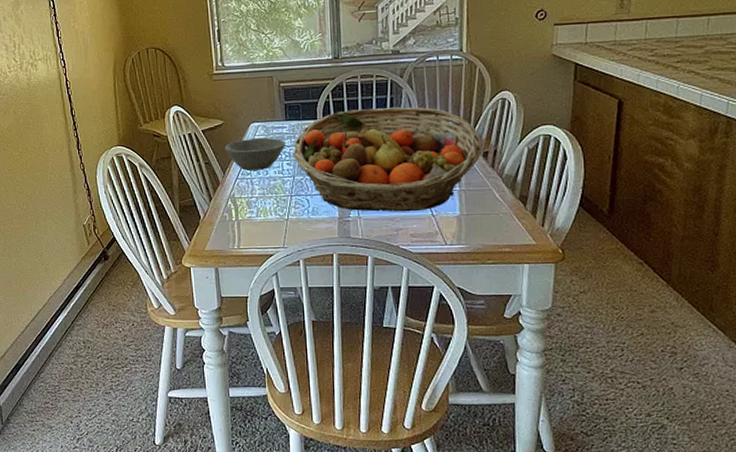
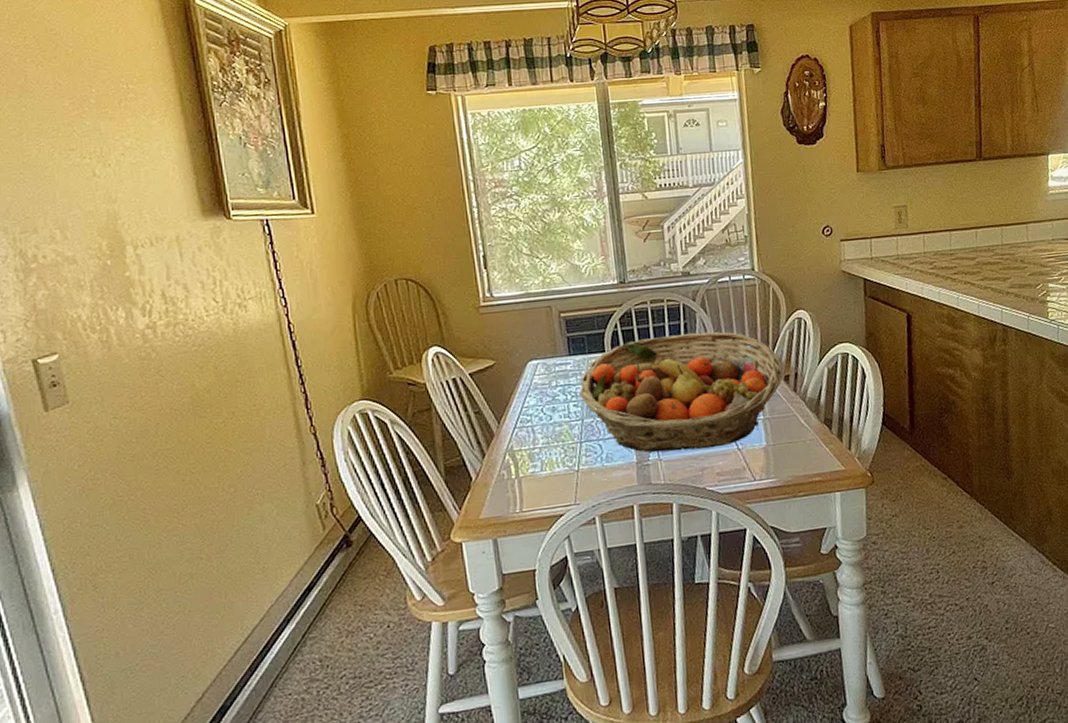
bowl: present [224,137,285,171] -> none [498,376,571,417]

